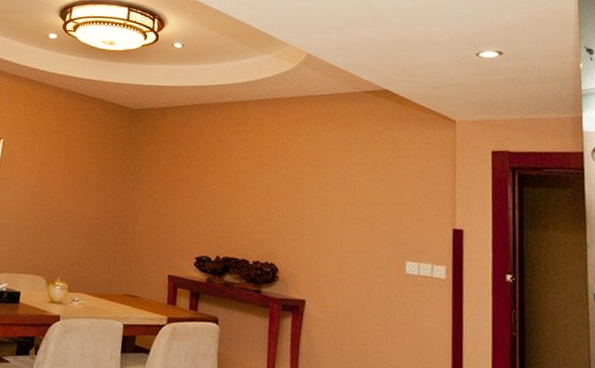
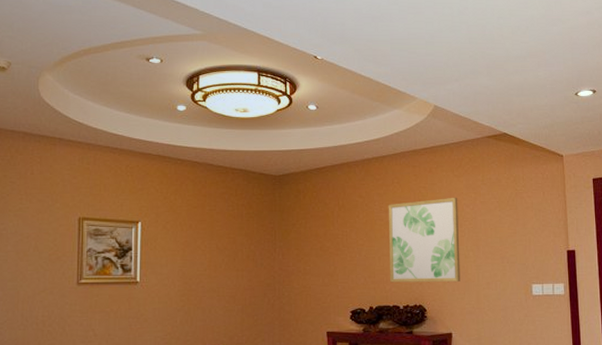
wall art: none [241,151,325,245] -> present [388,197,461,283]

